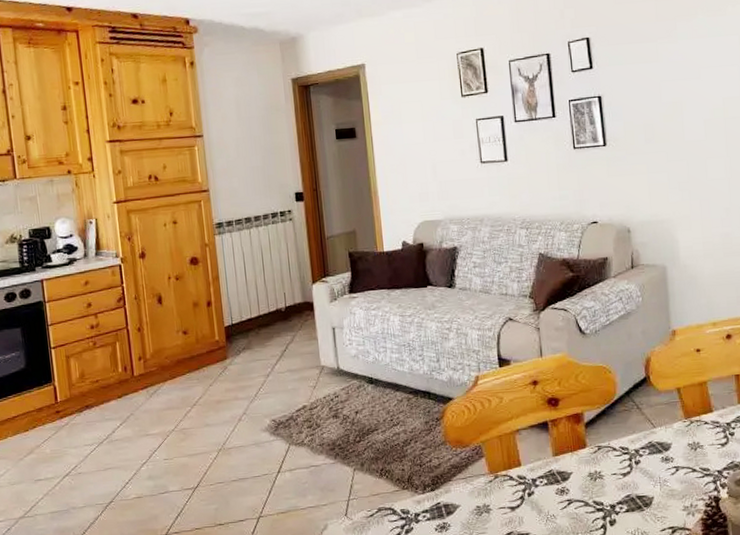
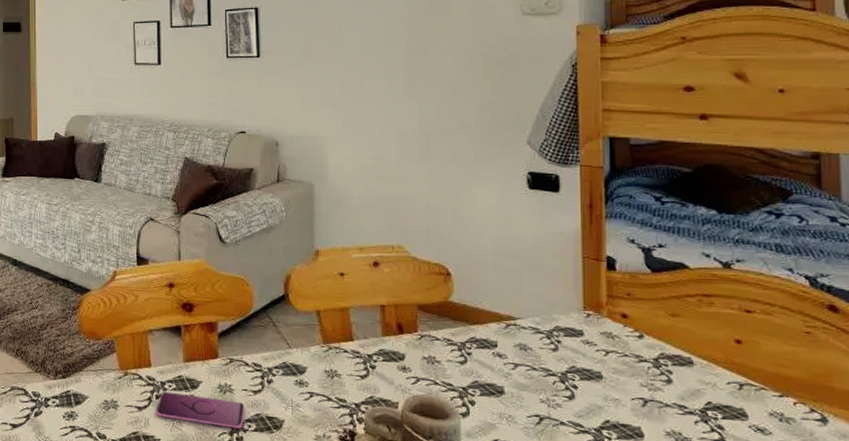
smartphone: none [529,486,616,514] -> present [156,391,245,429]

